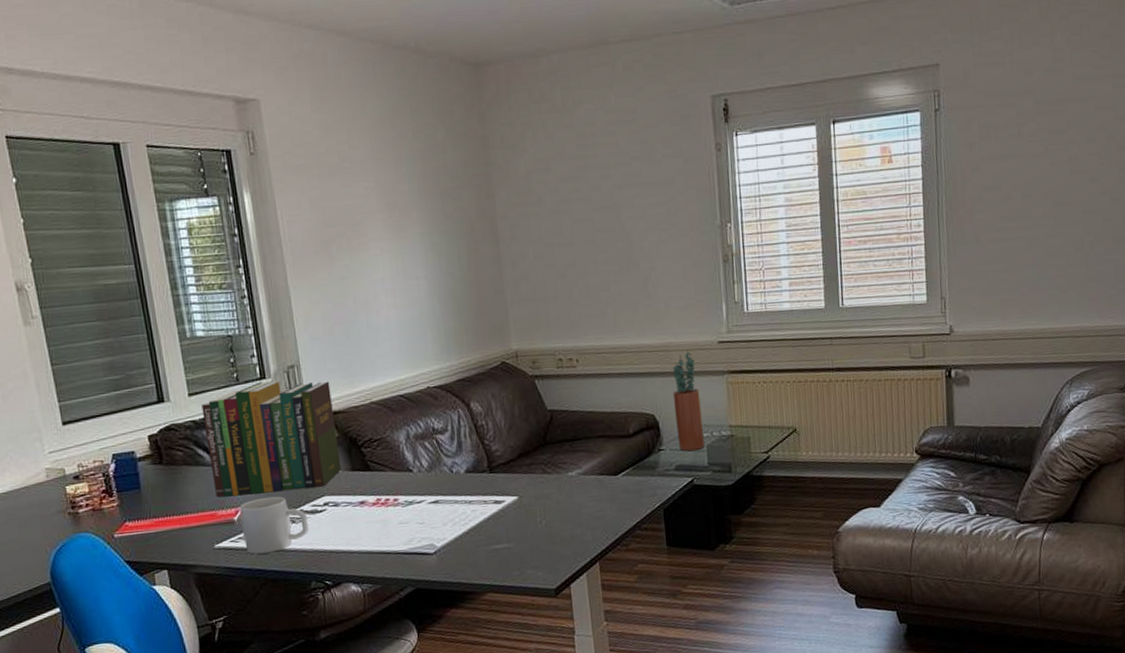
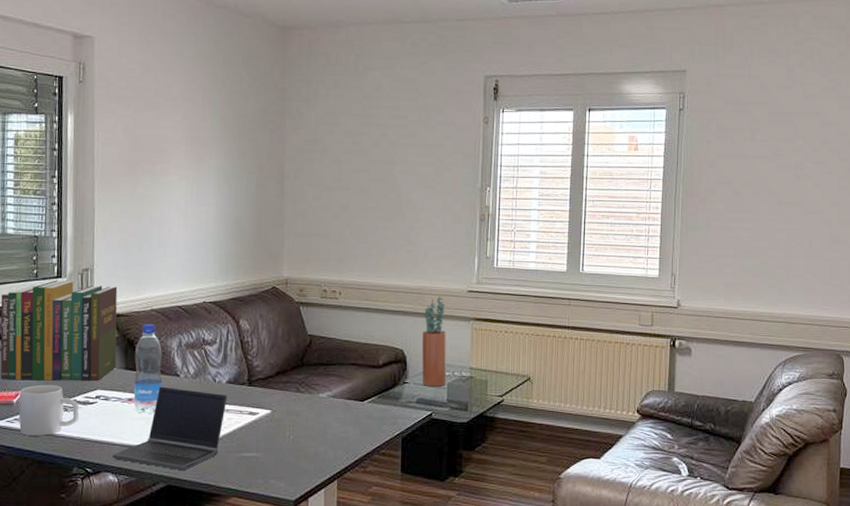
laptop computer: none [352,484,469,572] -> present [112,386,228,471]
bottle: none [358,417,395,517] -> present [133,323,163,414]

